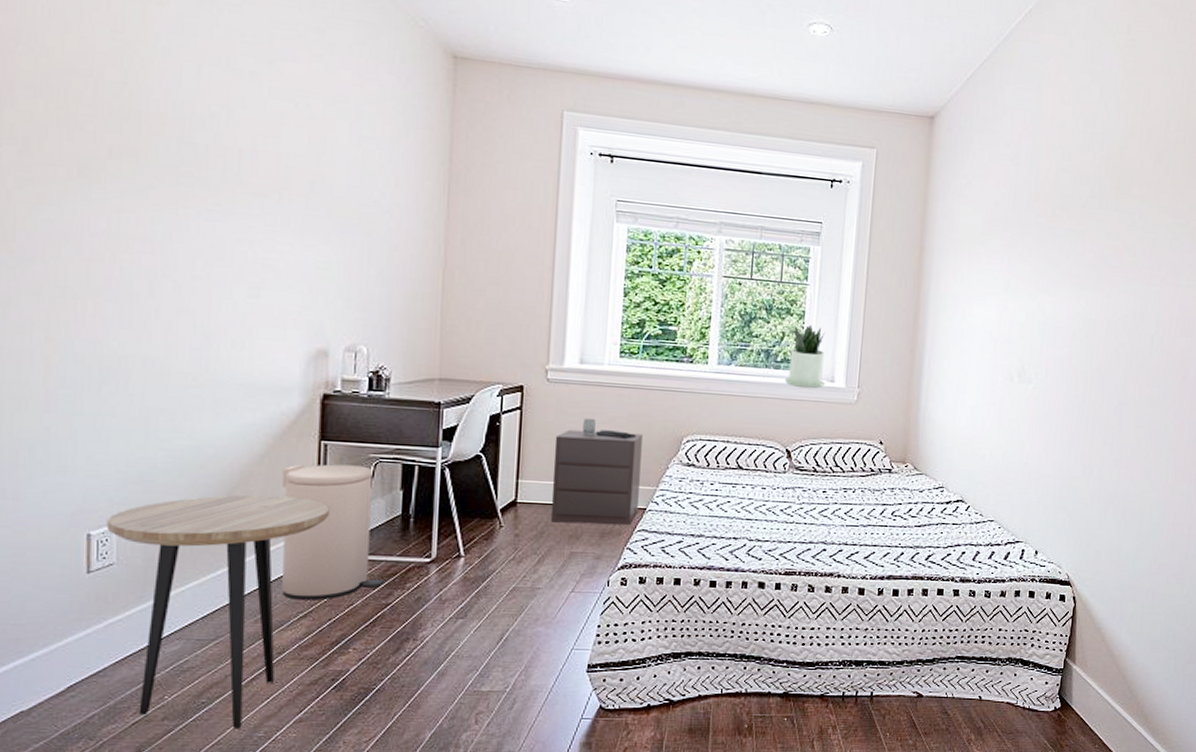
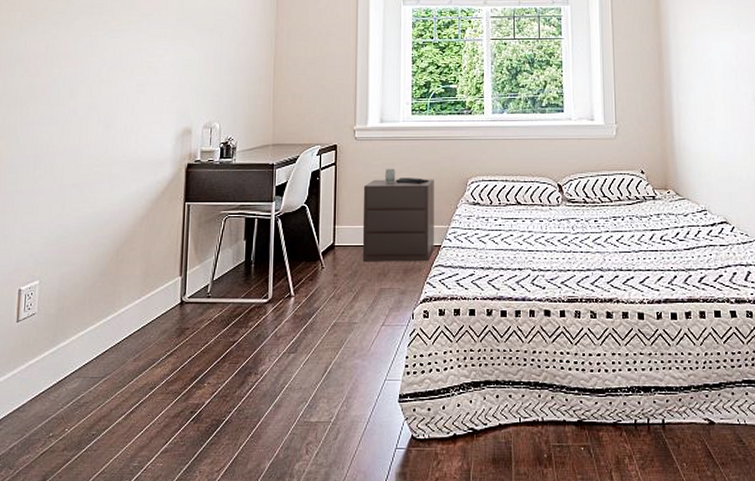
side table: present [106,495,330,730] -> none [32,250,191,460]
pedal bin: present [282,464,386,600] -> none [154,221,233,340]
planter: present [784,324,826,389] -> none [550,72,586,128]

